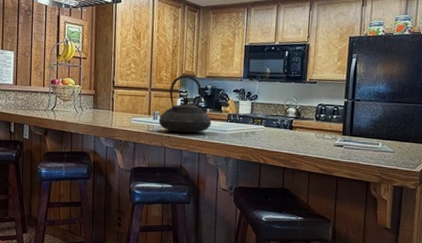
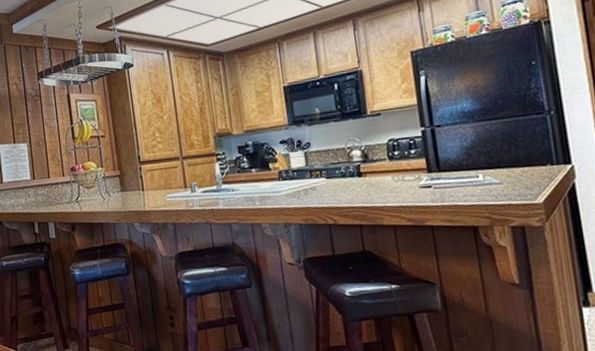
teapot: present [158,74,211,134] -> none [197,133,260,204]

